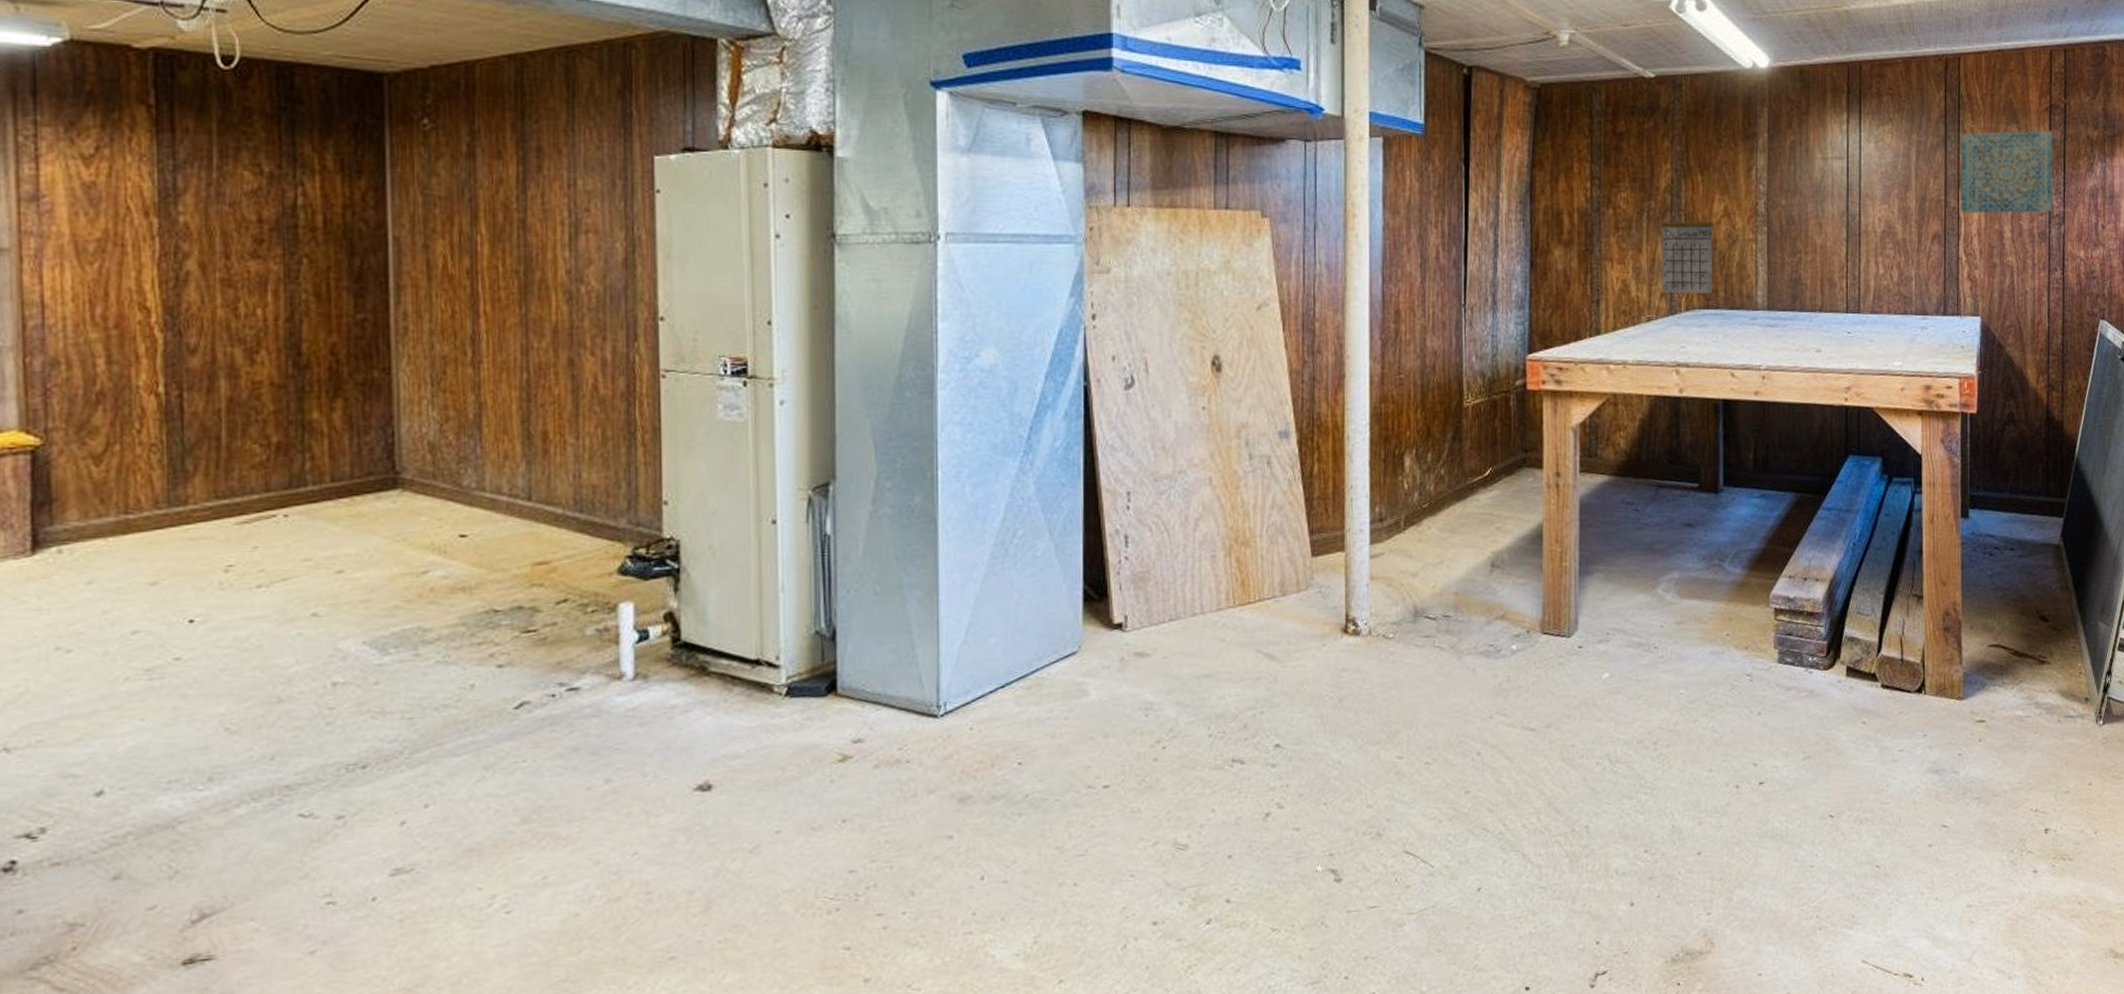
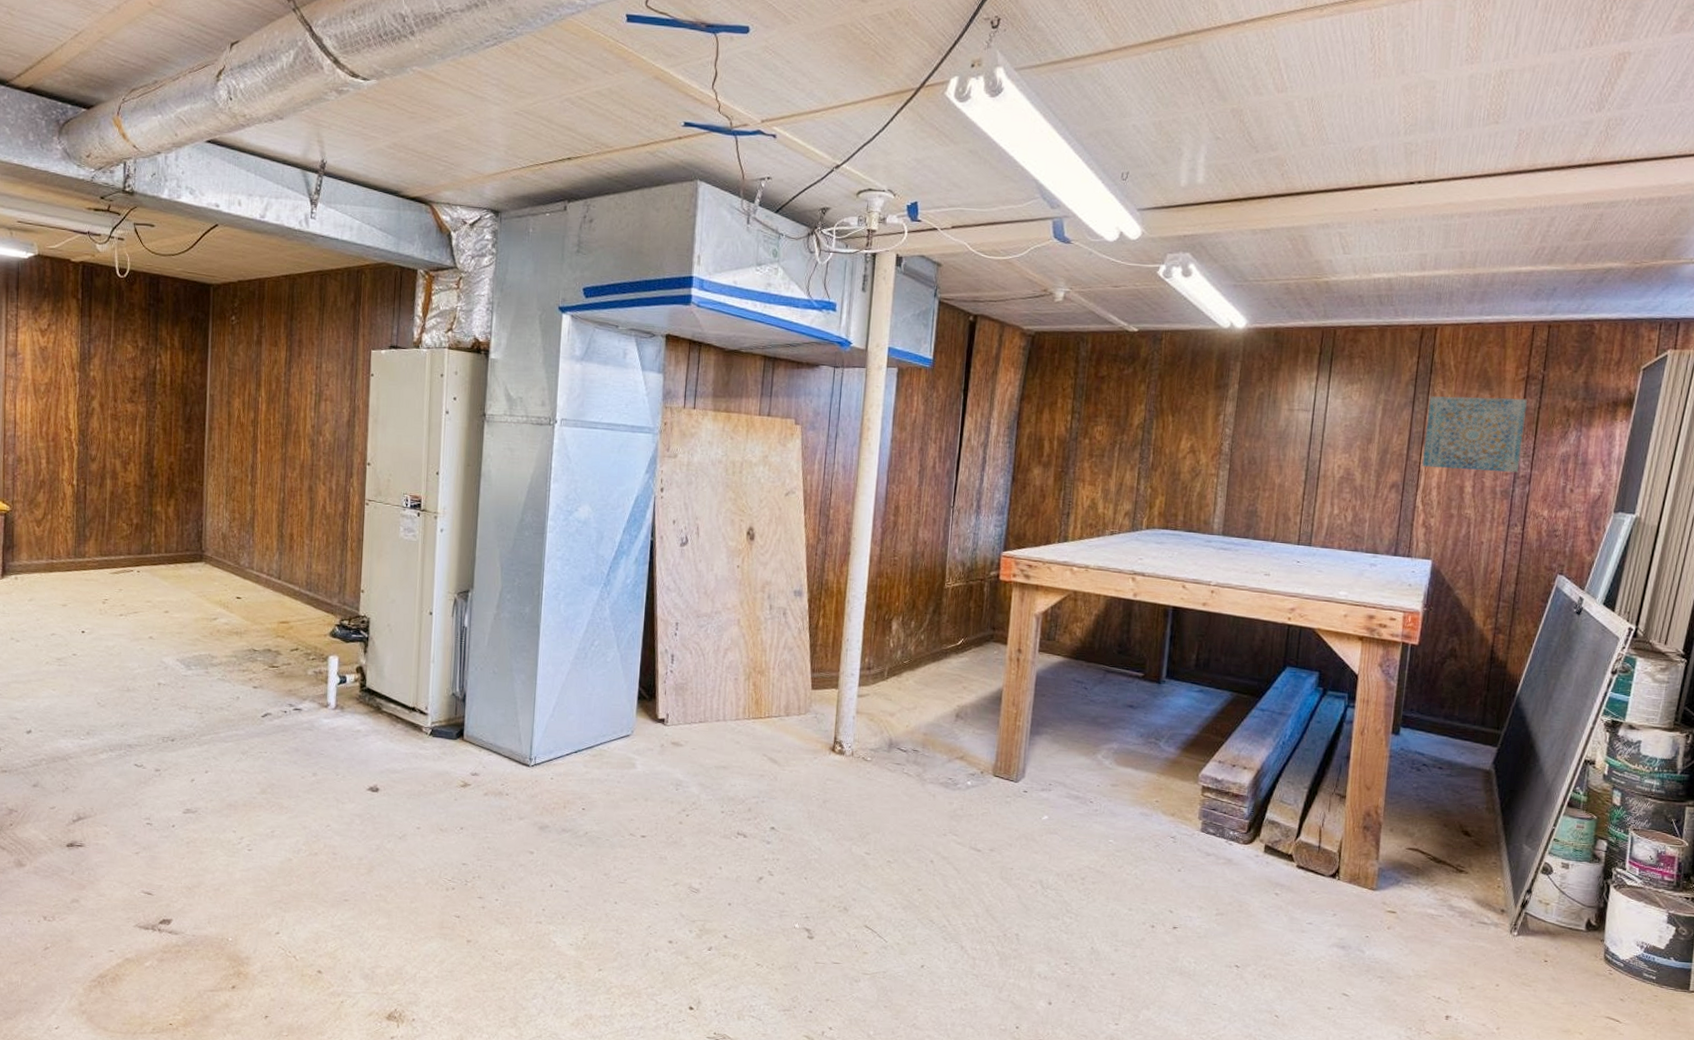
calendar: present [1661,209,1713,294] -> none [1126,445,1179,516]

